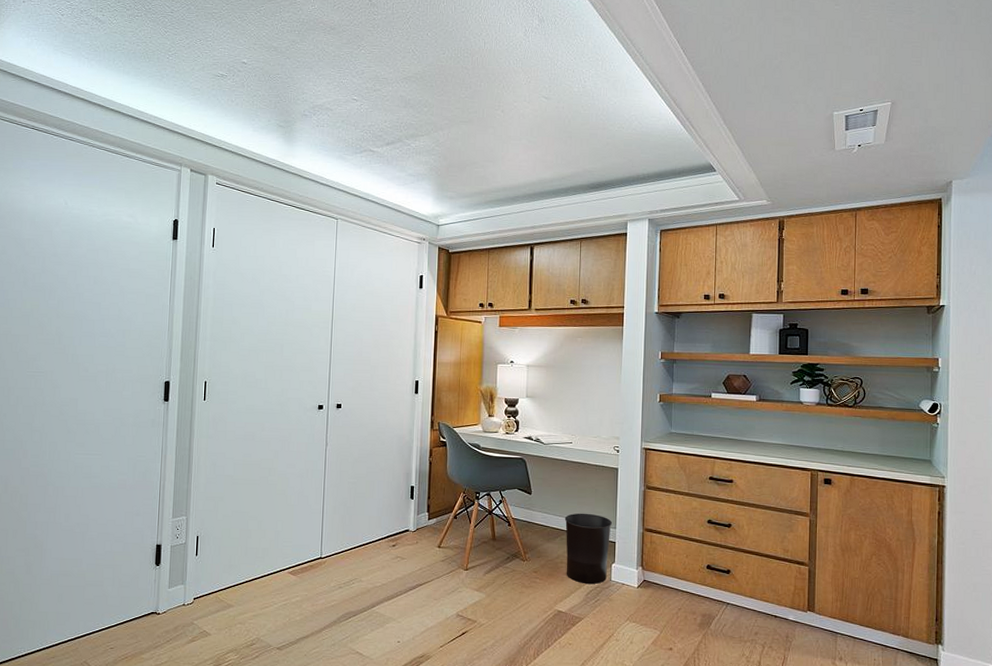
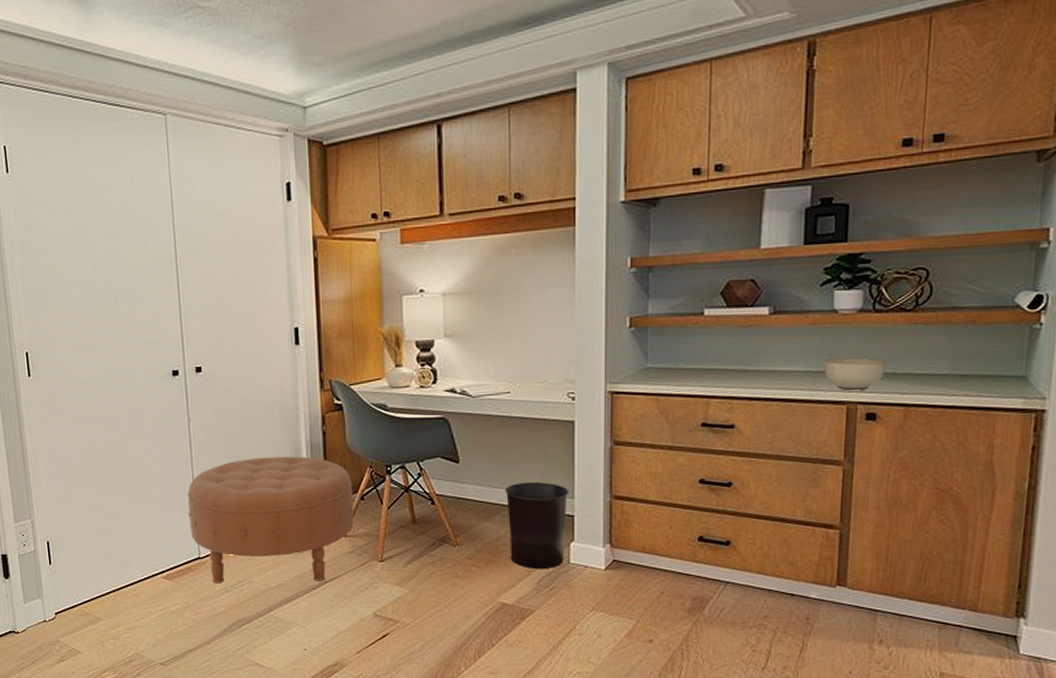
ottoman: none [316,478,449,584] -> present [188,456,354,584]
bowl: none [794,436,838,461] -> present [823,357,888,390]

